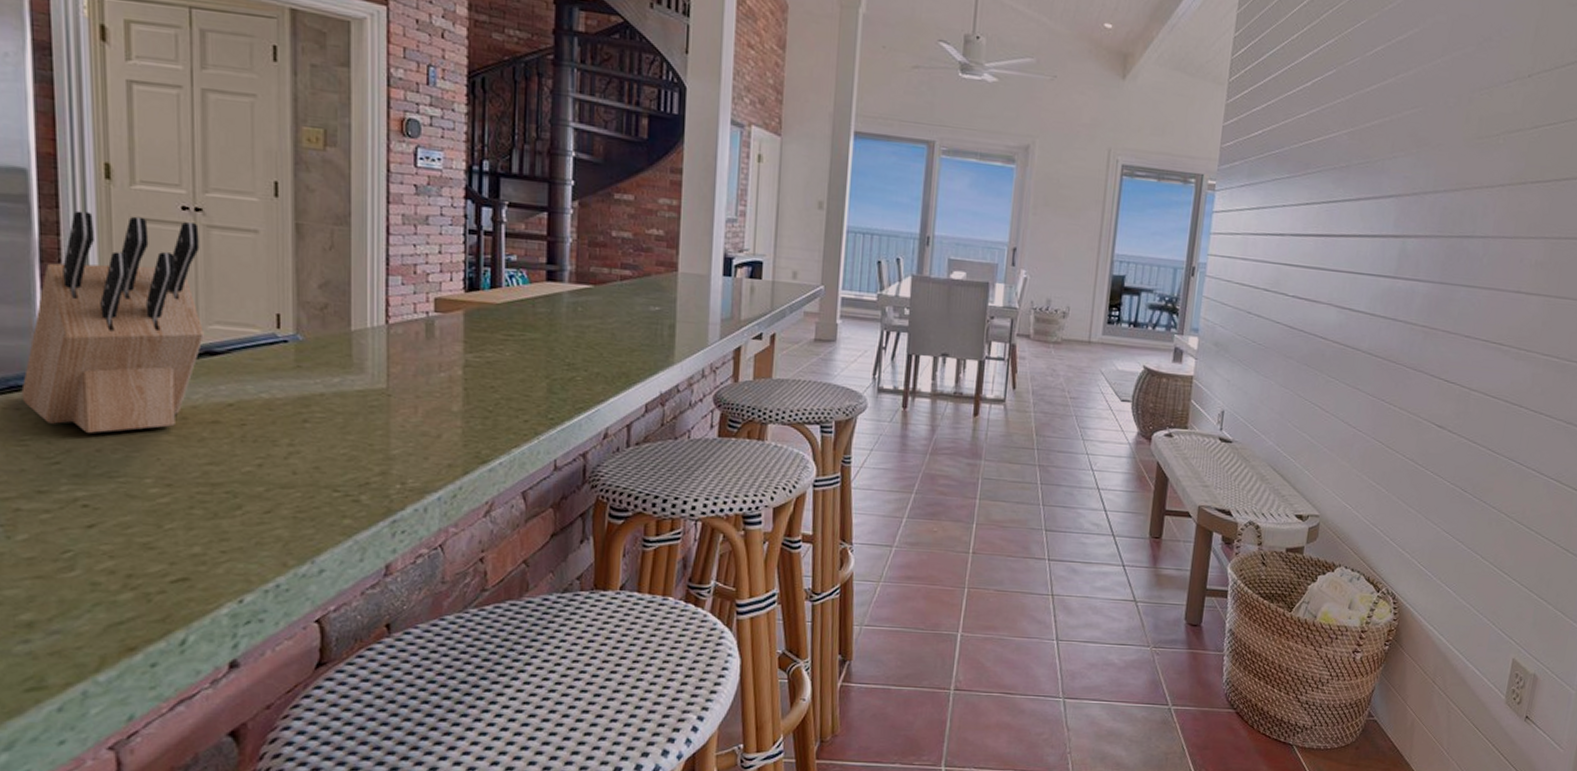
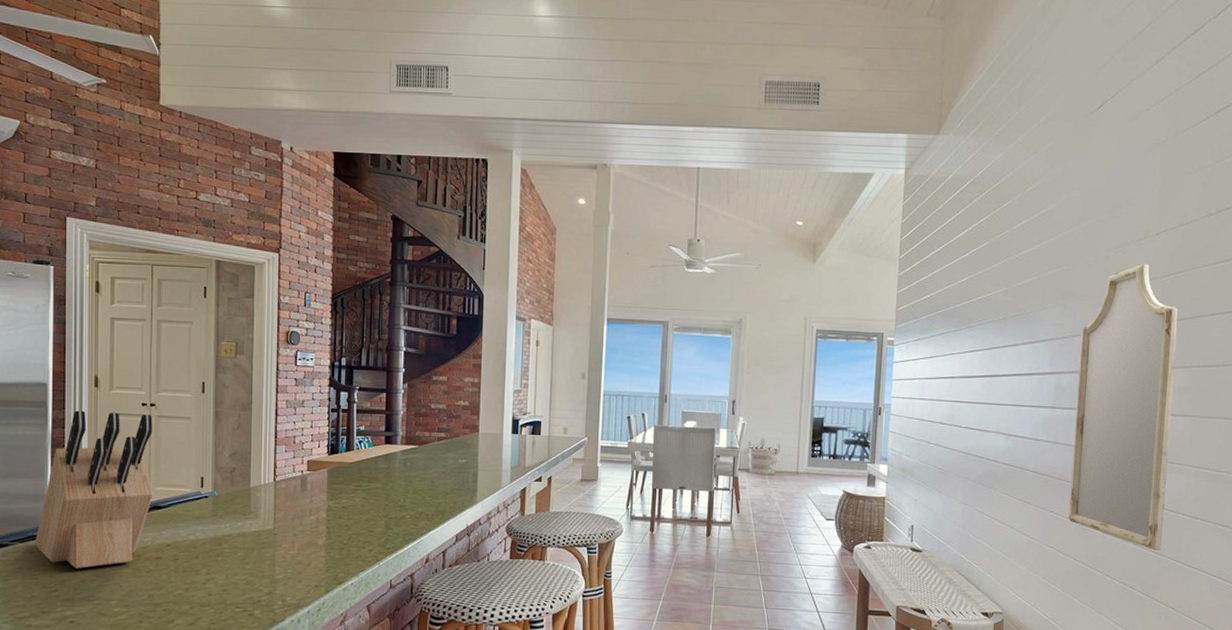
home mirror: none [1401,110,1543,450] -> present [1068,263,1178,551]

